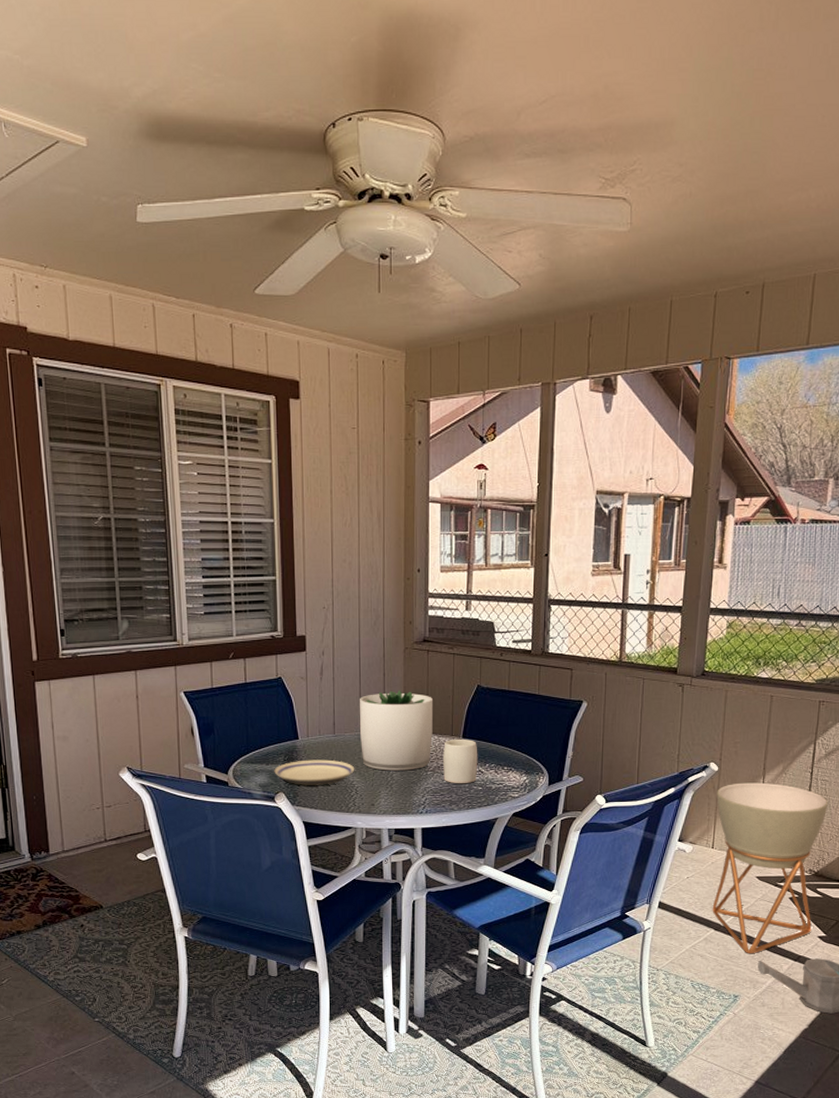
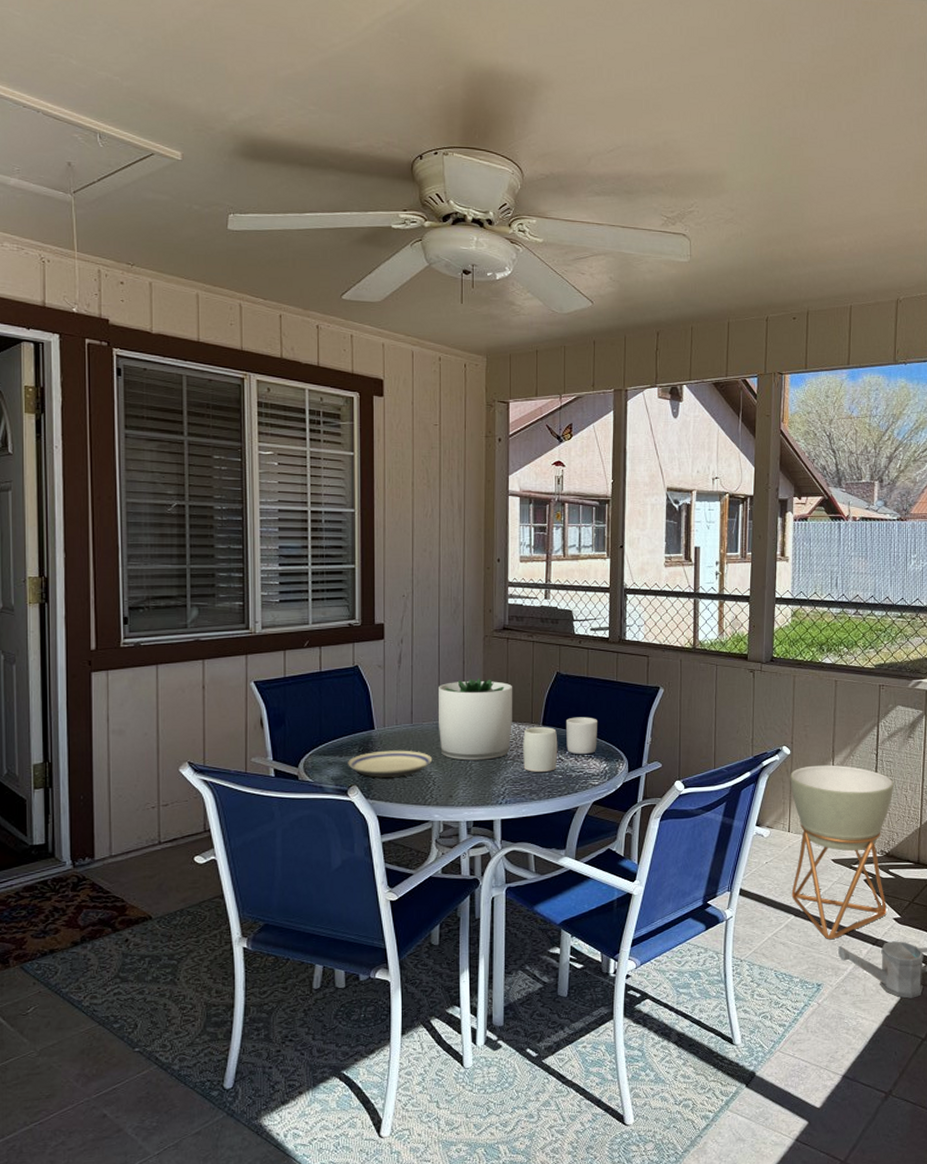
mug: none [485,730,519,768] -> present [565,717,598,755]

